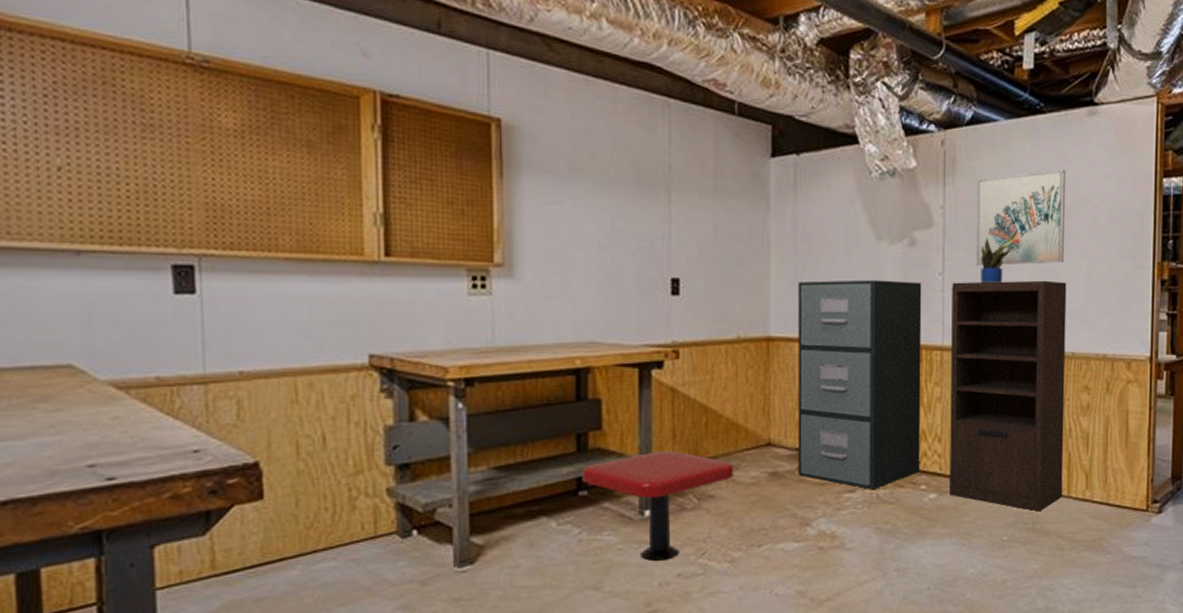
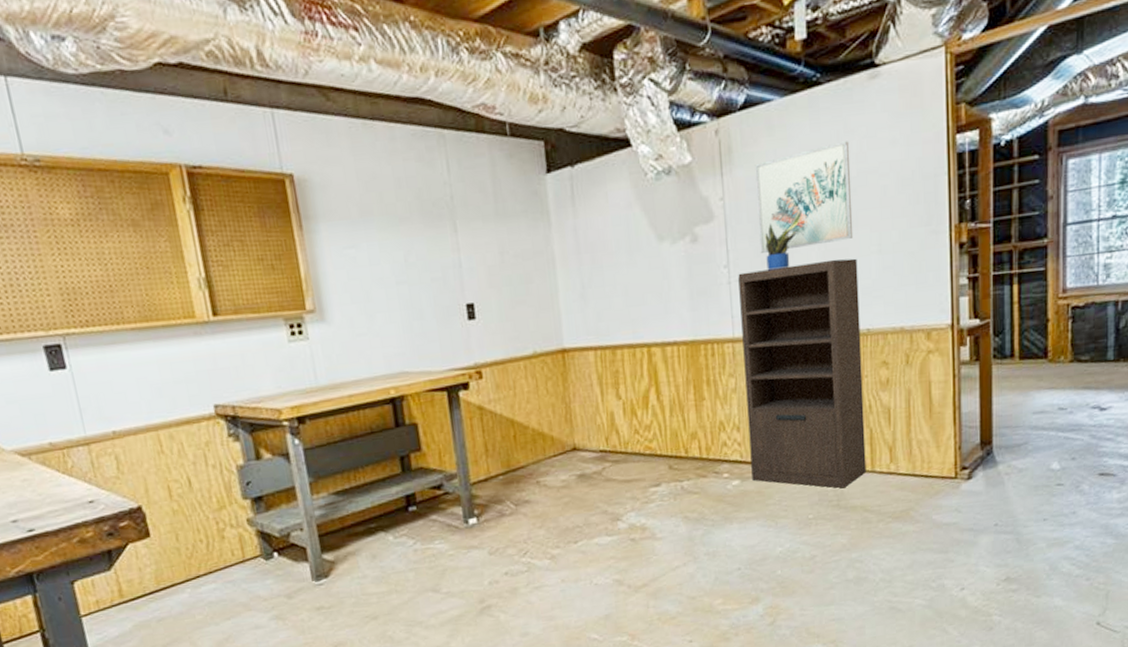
pedestal table: present [583,451,733,561] -> none [409,463,545,563]
filing cabinet: present [798,279,922,490] -> none [586,277,721,483]

